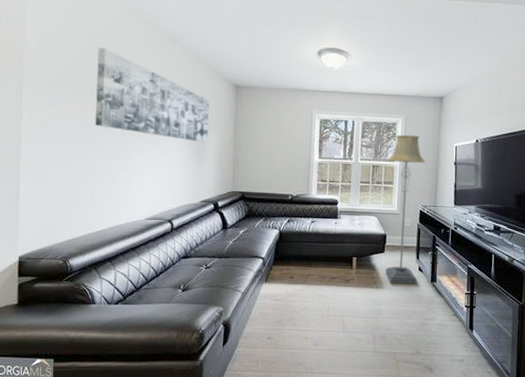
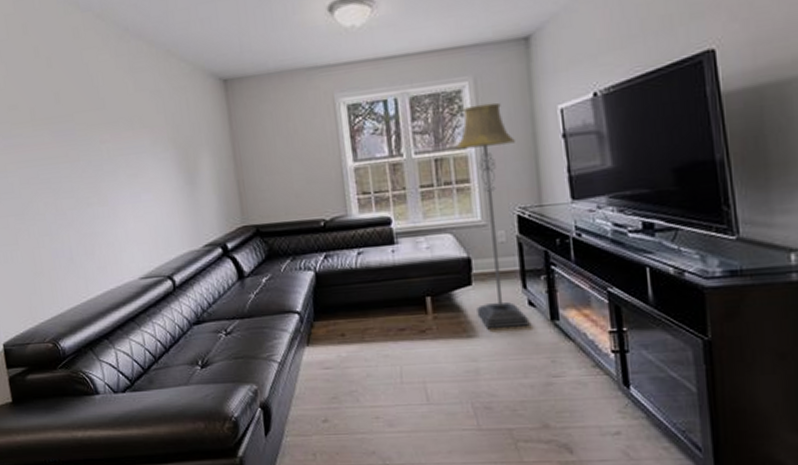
wall art: present [95,47,210,143] -> none [44,62,200,167]

